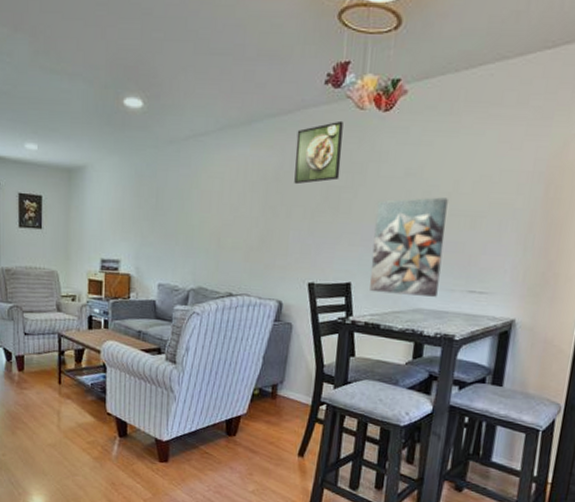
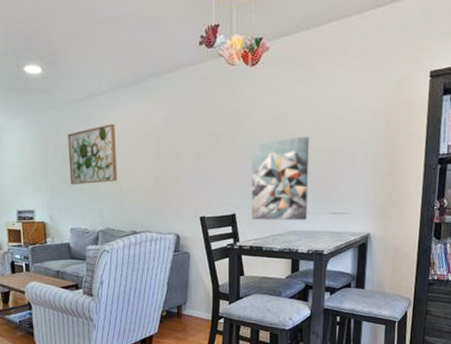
wall art: none [162,168,219,236] -> present [68,123,118,185]
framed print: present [294,120,343,185] -> none [179,76,219,133]

